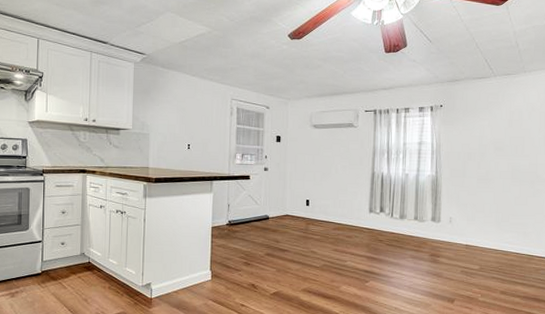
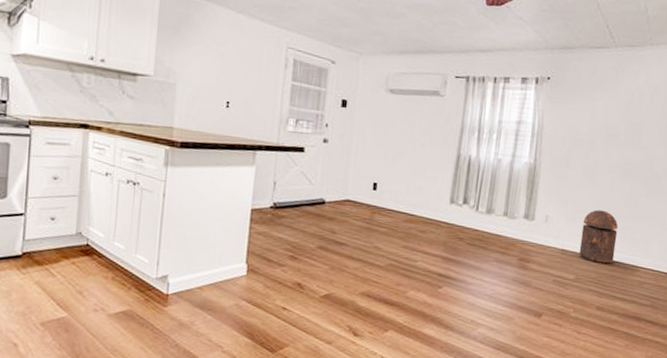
trash can: none [481,210,512,256] -> present [579,210,619,265]

